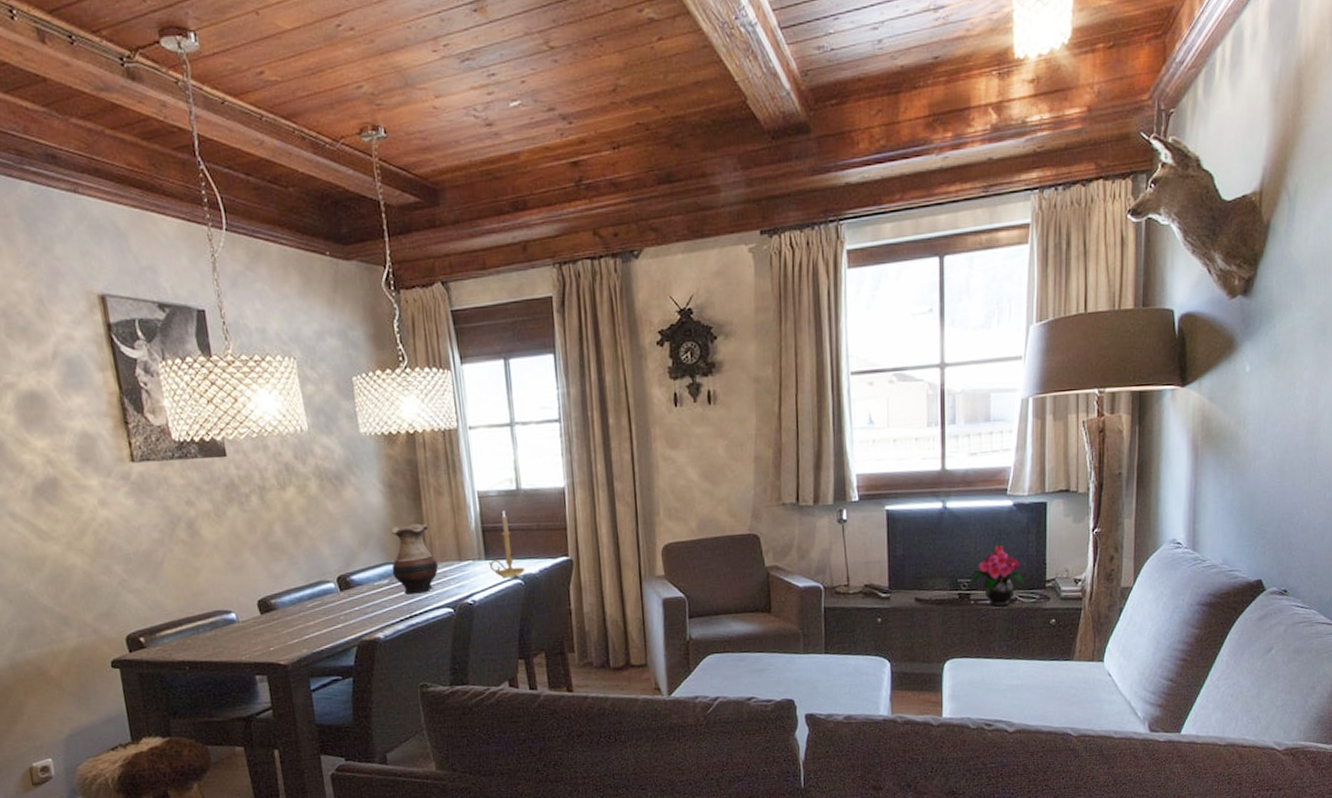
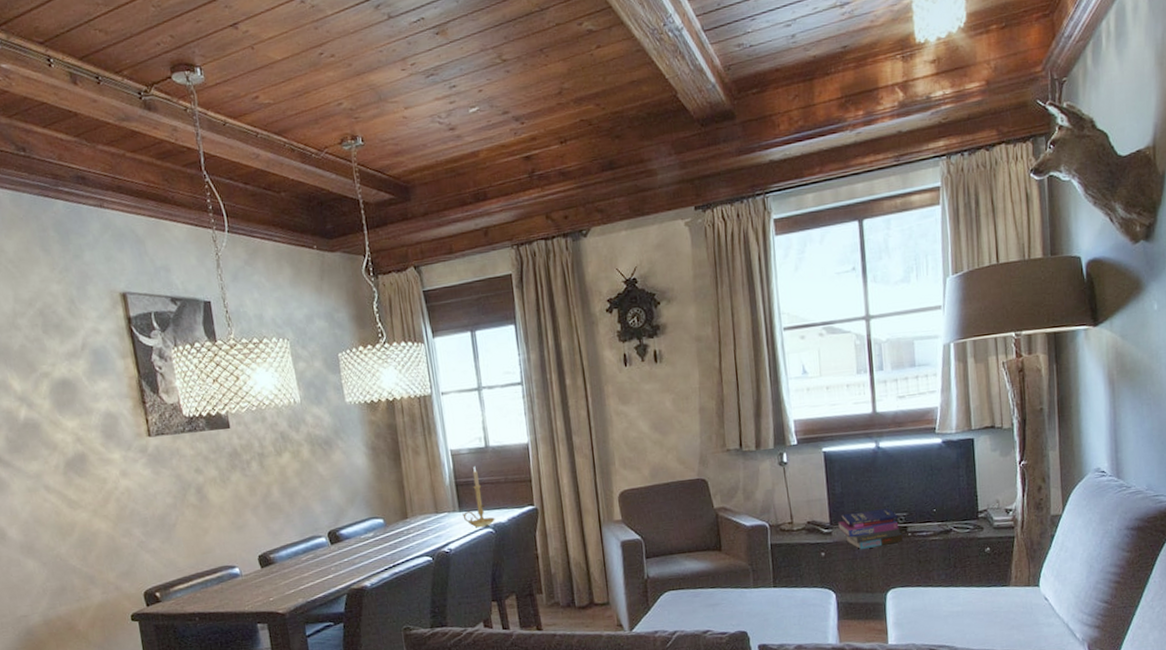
vase: present [391,523,438,595] -> none [375,481,418,546]
books: none [897,574,964,617] -> present [838,508,903,550]
potted flower: present [972,545,1025,608] -> none [908,480,959,539]

